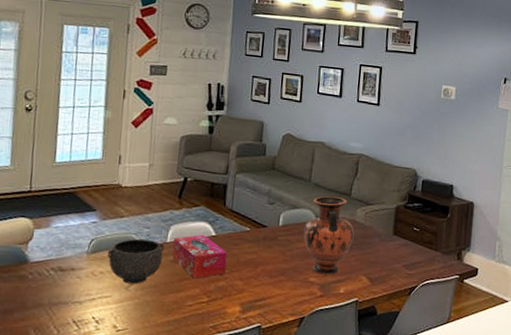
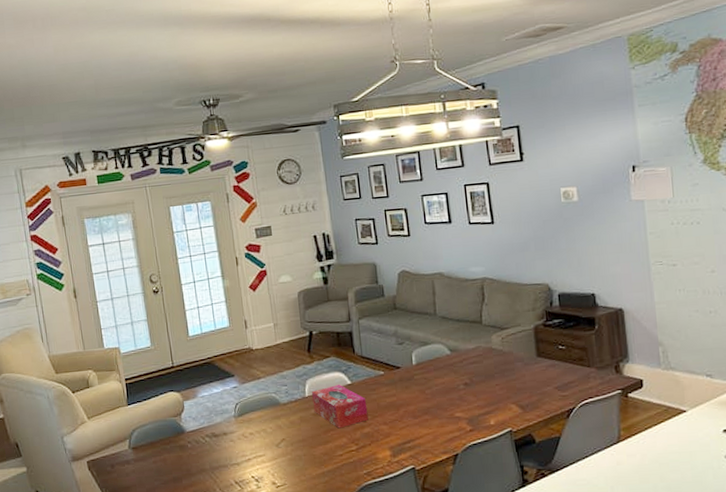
bowl: present [107,238,165,284] -> none [252,396,305,441]
vase: present [303,196,354,275] -> none [439,326,494,409]

